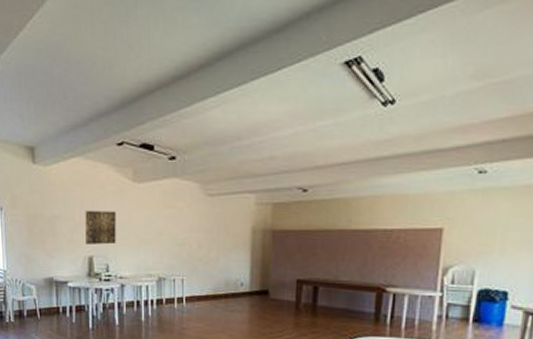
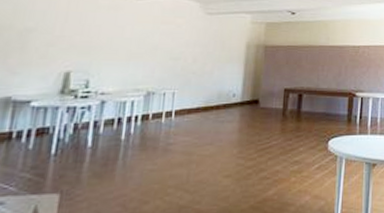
wall art: present [85,210,116,245] -> none [64,23,107,59]

